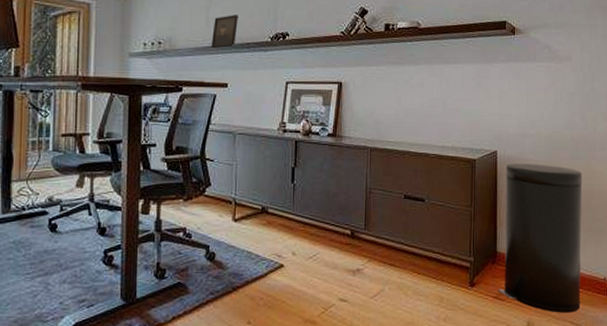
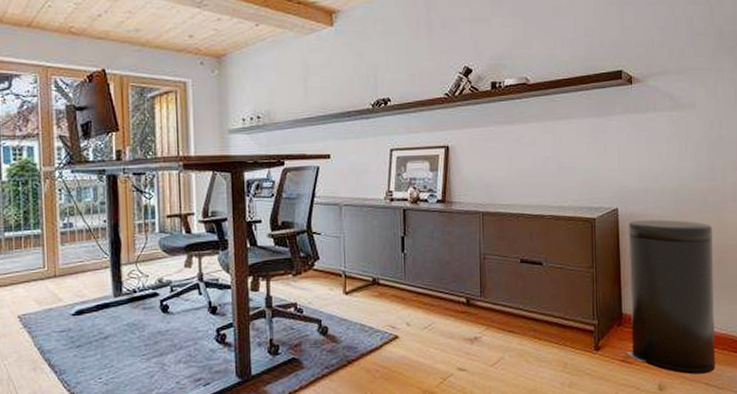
picture frame: present [211,15,238,49] -> none [310,83,337,120]

